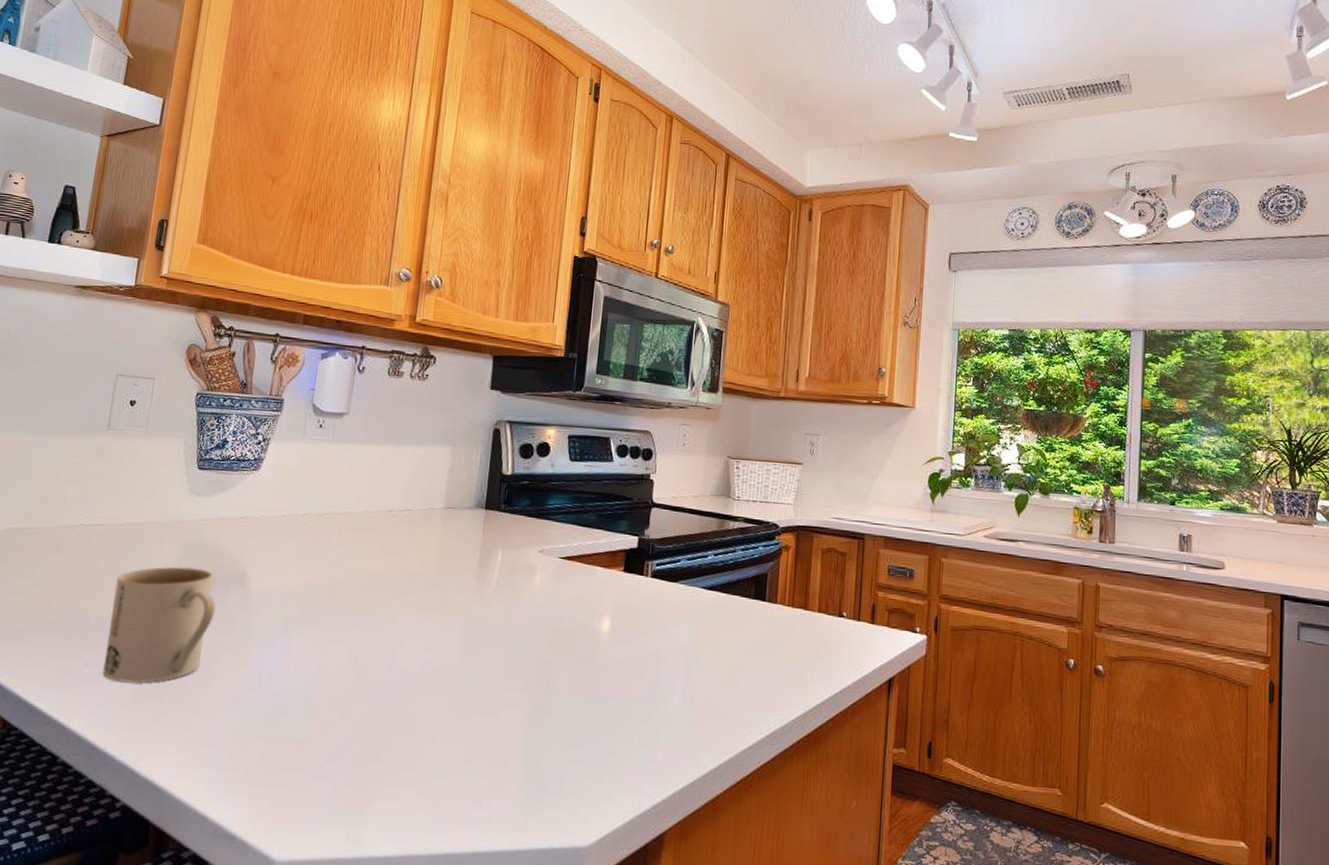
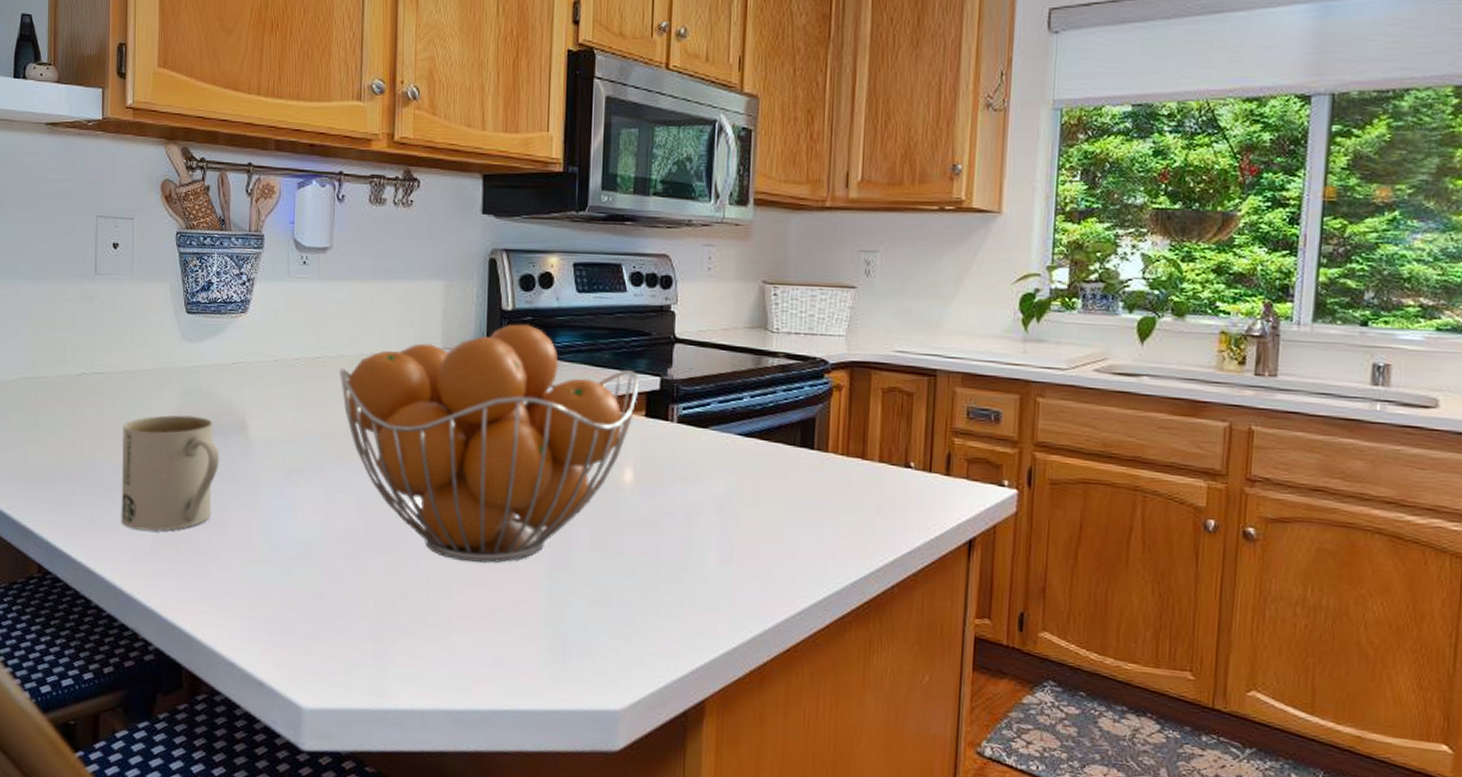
fruit basket: none [344,486,620,708] -> present [340,323,640,563]

